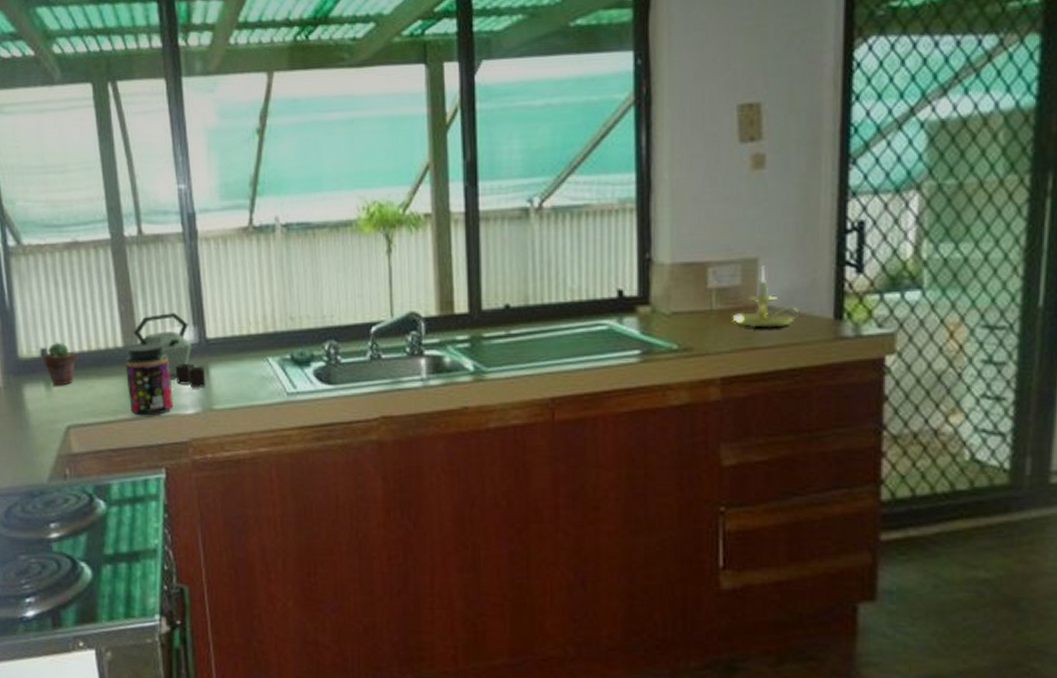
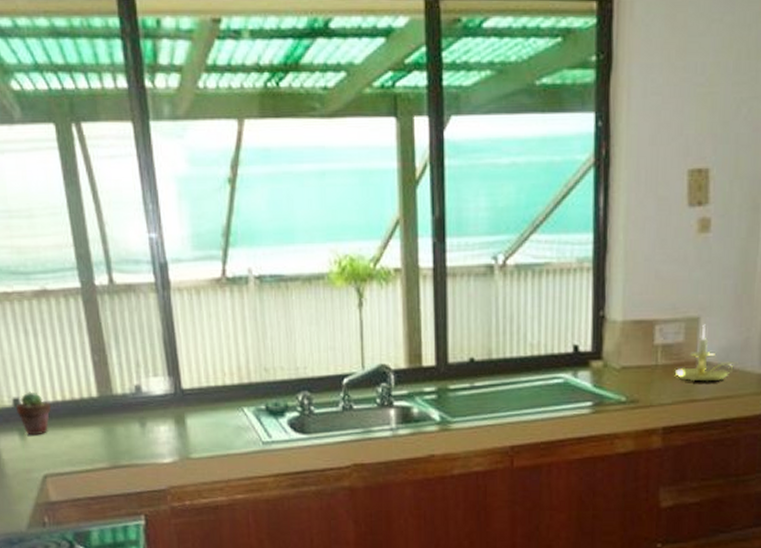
jar: present [125,344,173,416] -> none [100,394,151,465]
kettle: present [133,313,206,389] -> none [107,363,183,438]

